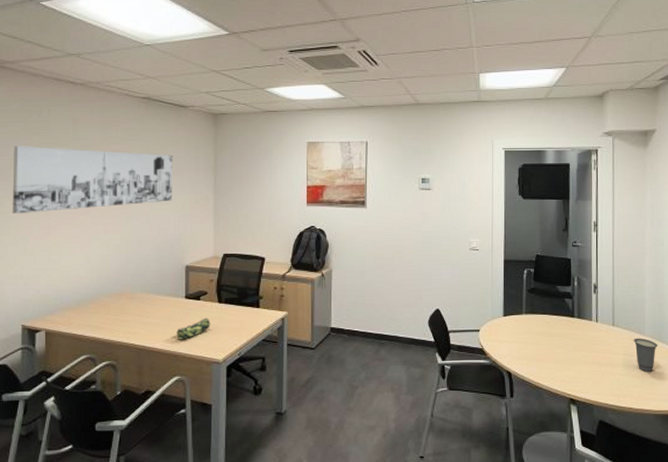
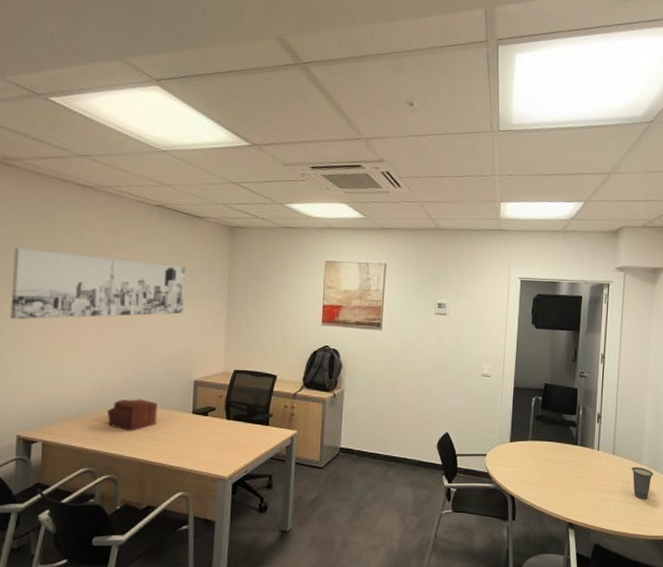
sewing box: none [104,286,152,318] -> present [107,399,157,431]
pencil case: present [177,317,211,340] -> none [182,434,218,456]

